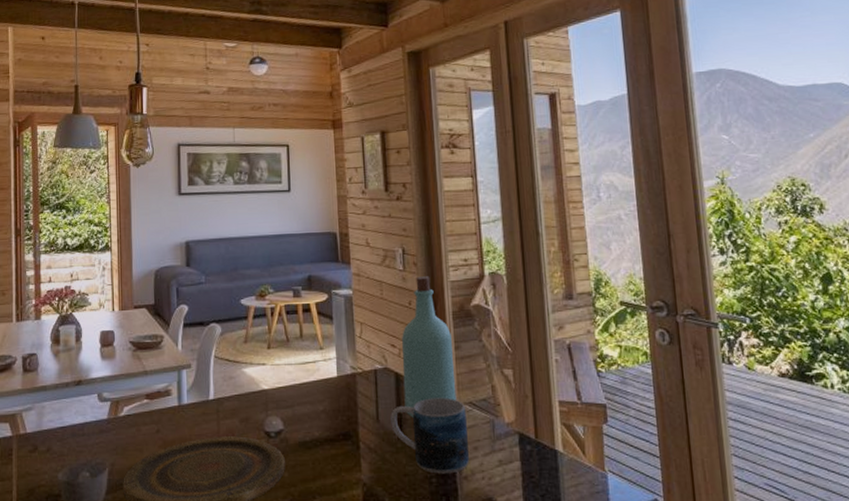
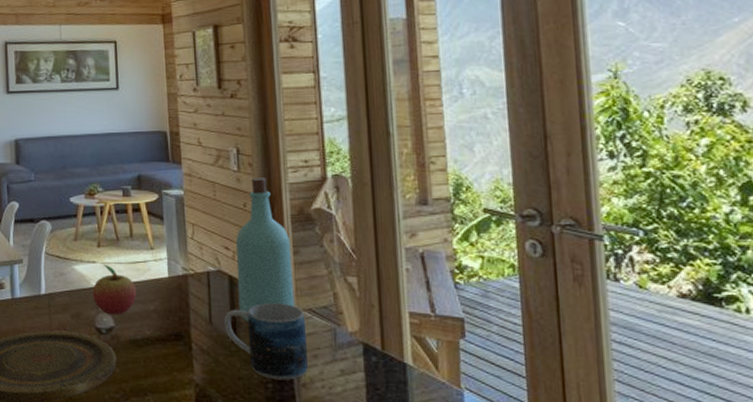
fruit: none [261,365,306,418] -> present [92,264,136,315]

